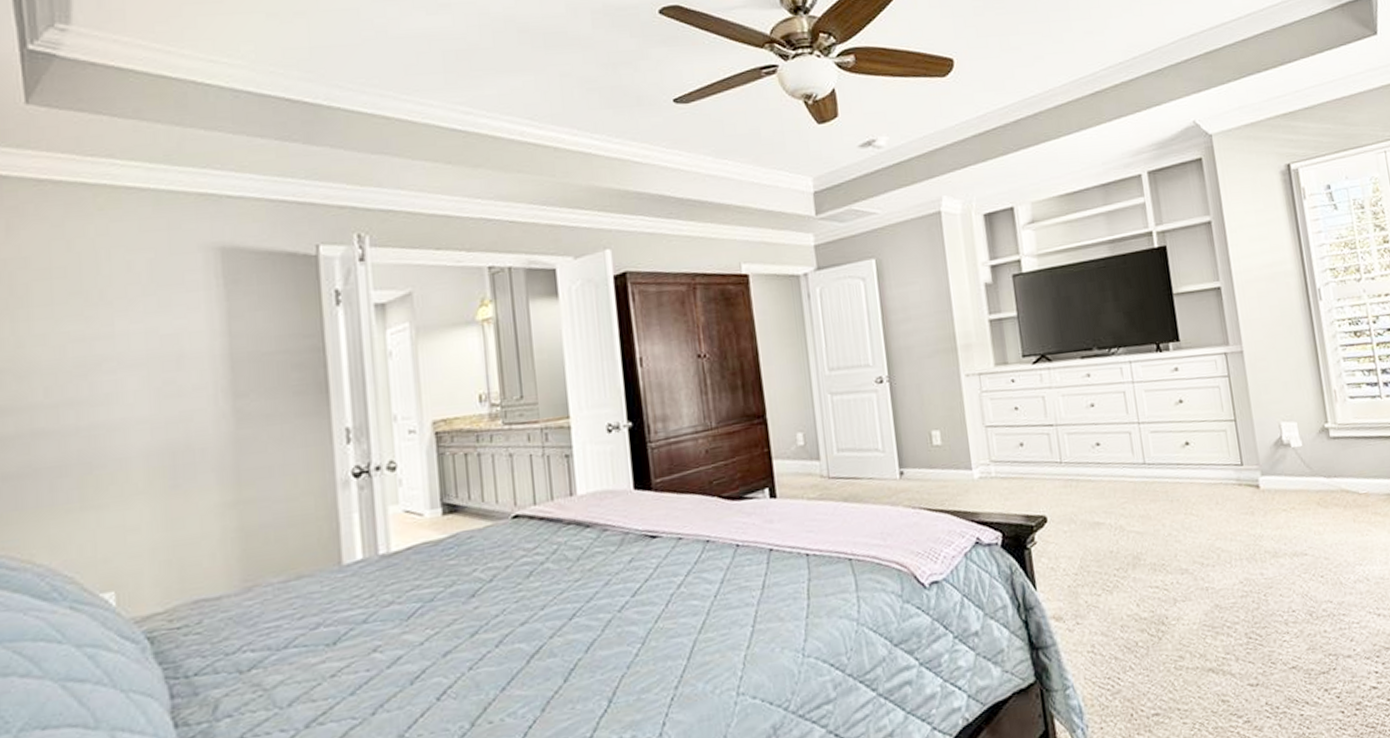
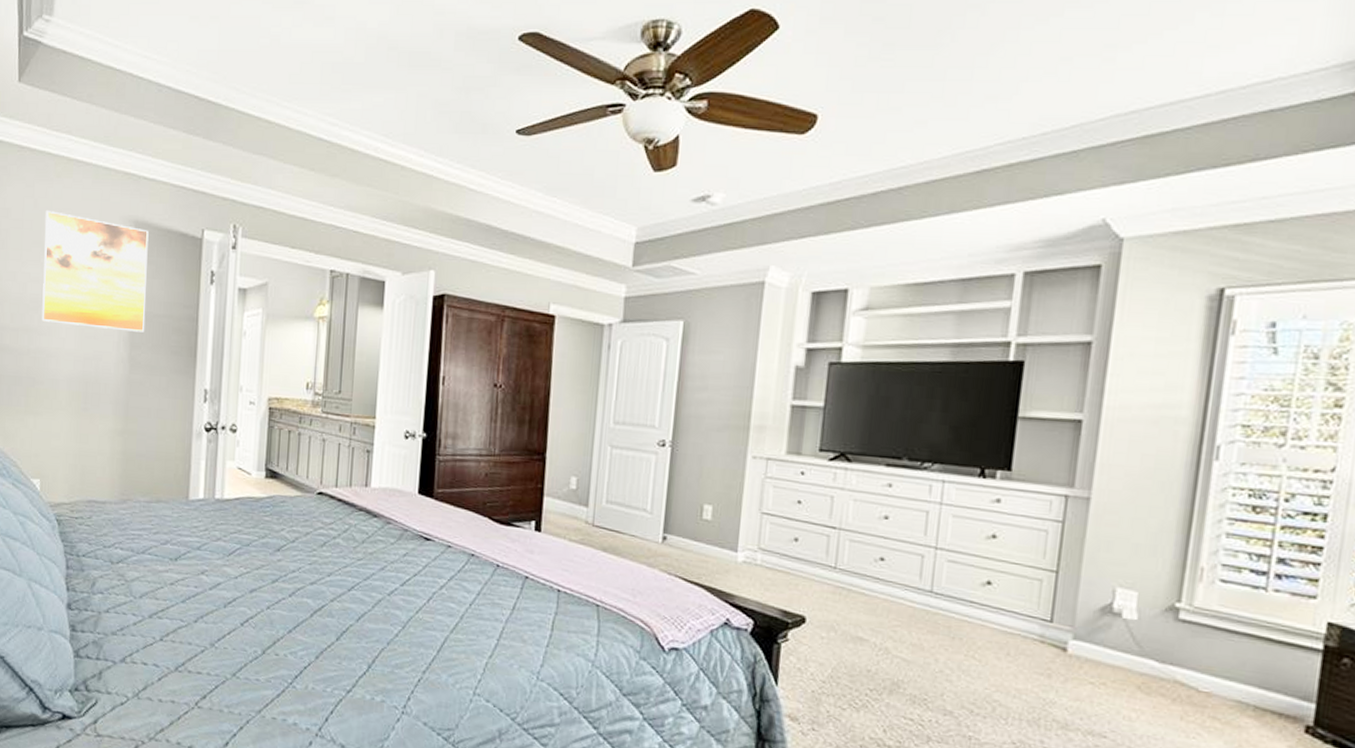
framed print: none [85,251,252,389] -> present [41,209,149,333]

